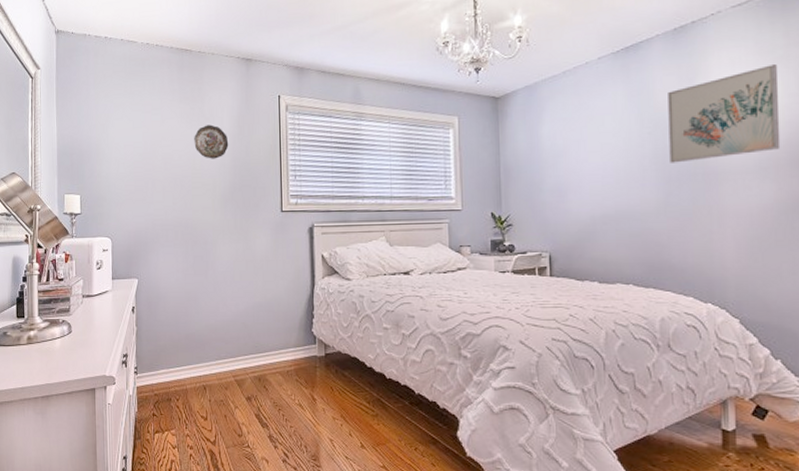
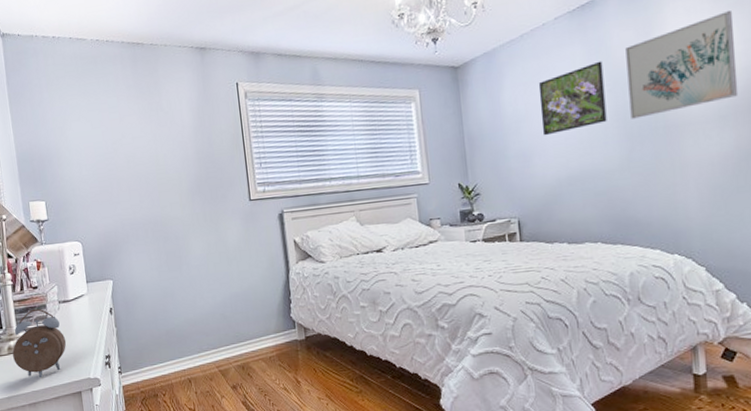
alarm clock: none [31,301,86,371] -> present [12,308,67,378]
decorative plate: present [194,124,229,159] -> none [154,118,191,154]
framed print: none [578,103,645,173] -> present [538,60,607,136]

